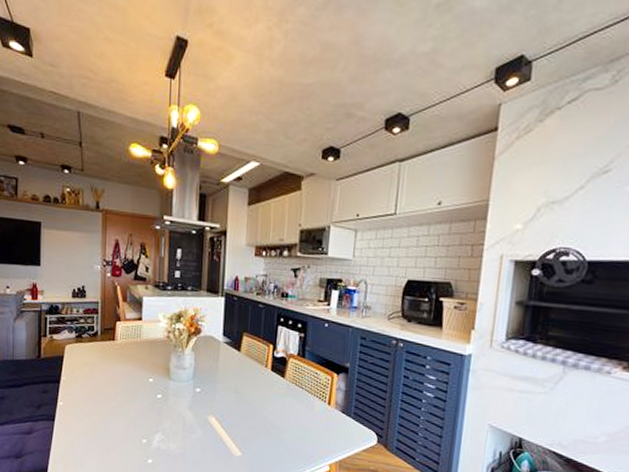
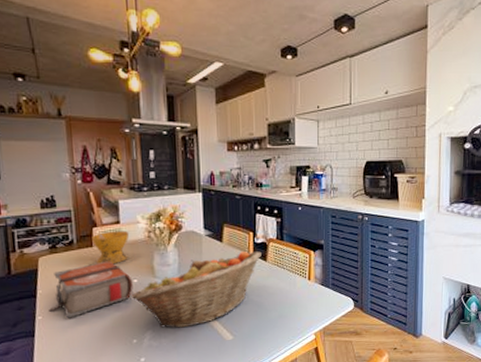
bible: none [70,356,148,409] -> present [49,261,133,318]
bowl: none [115,327,150,360] -> present [92,230,129,264]
fruit basket: none [146,364,280,436] -> present [132,251,262,328]

